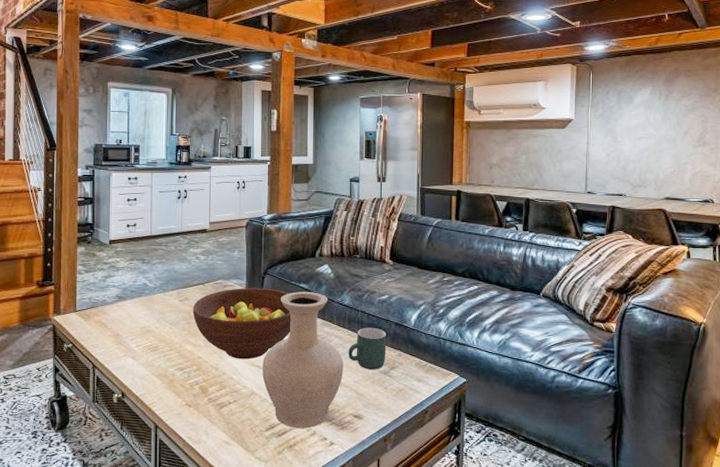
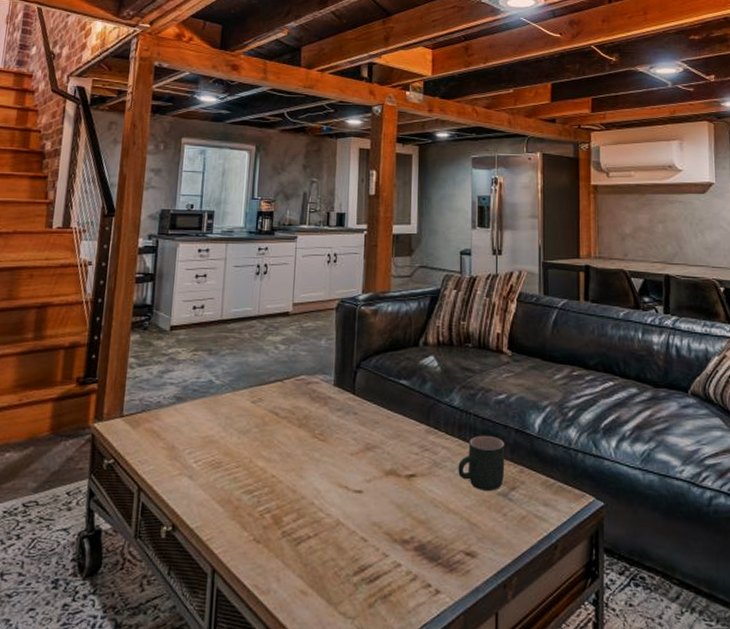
fruit bowl: present [192,287,291,360] -> none [267,384,389,479]
vase: present [262,291,344,429] -> none [351,390,453,571]

